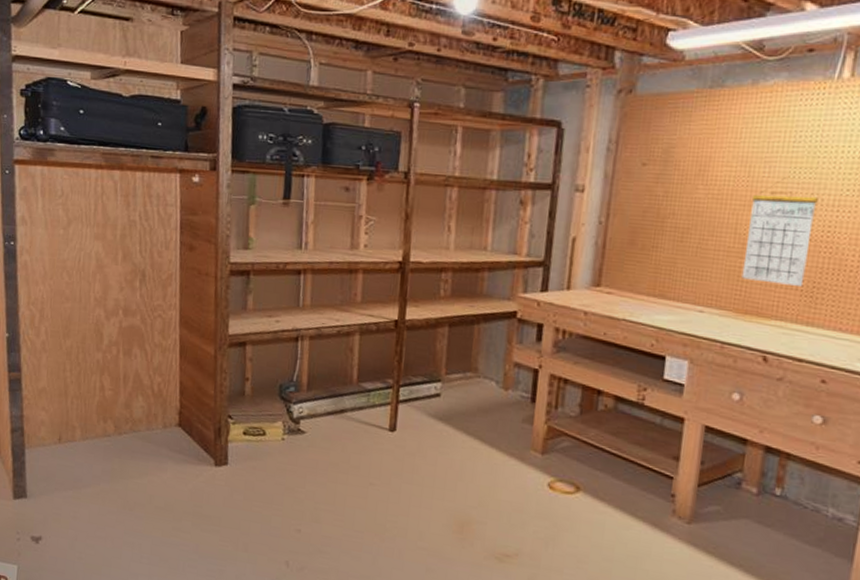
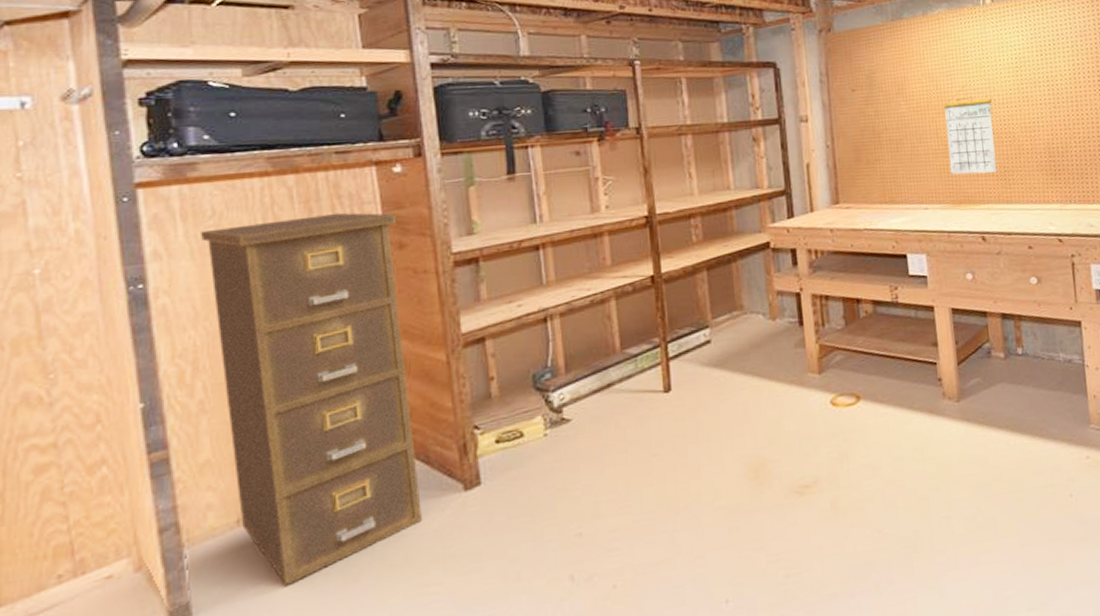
filing cabinet: none [53,207,190,497] -> present [201,212,423,586]

